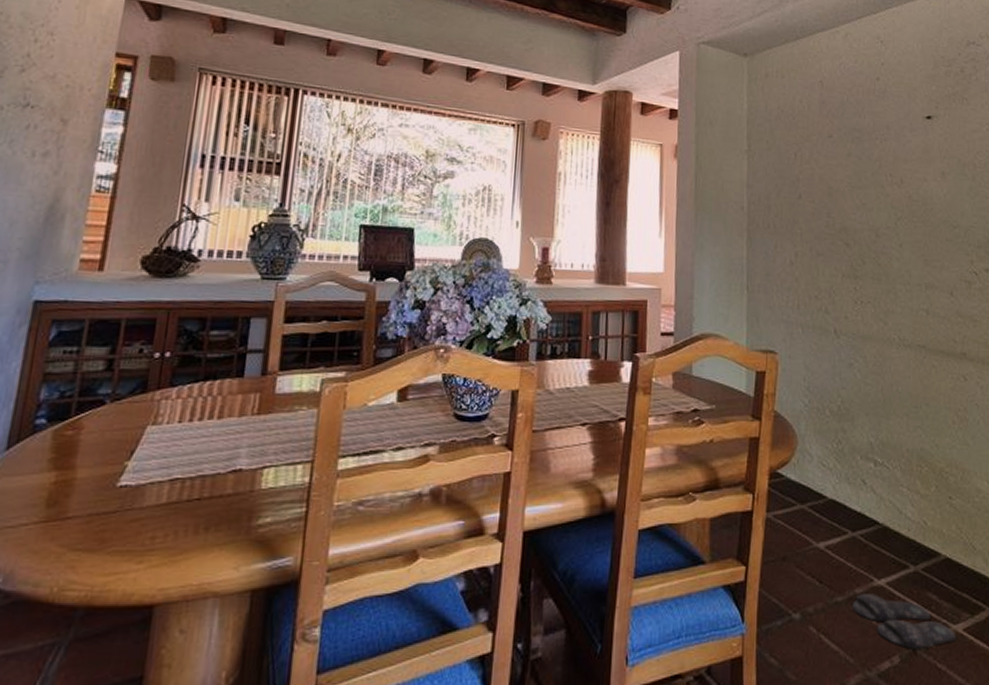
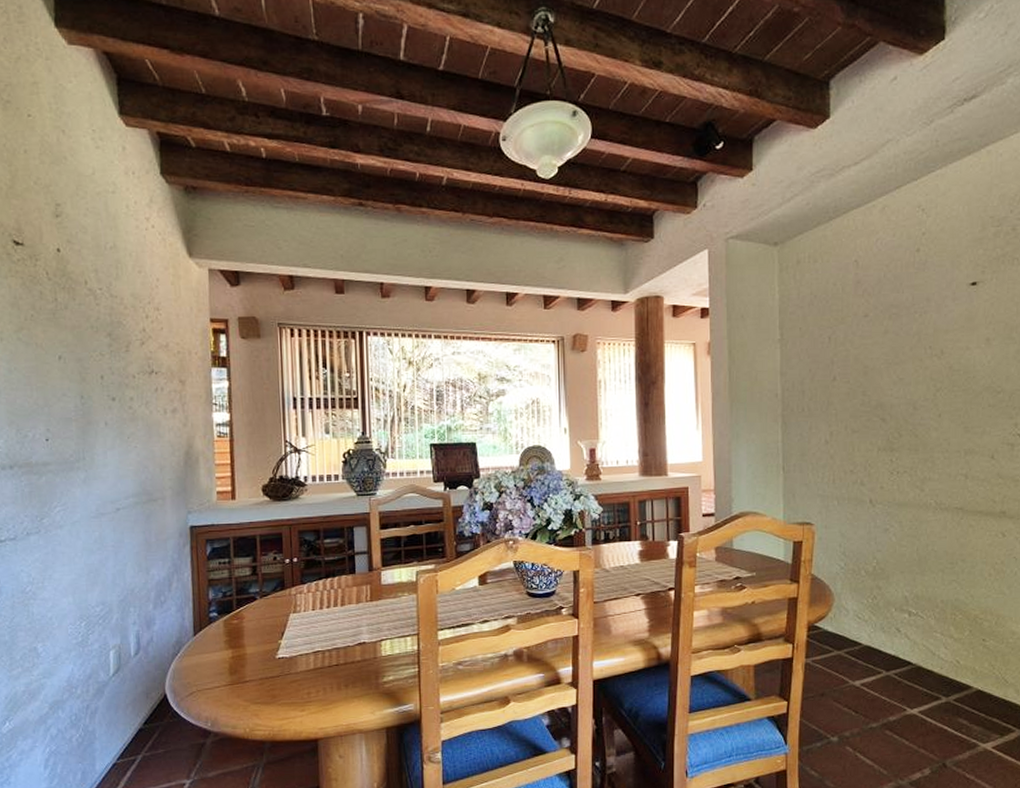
slippers: present [853,594,956,649] -> none [886,720,985,763]

